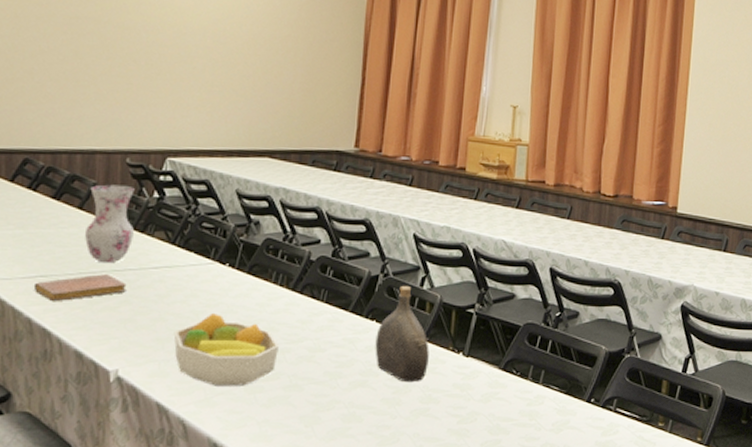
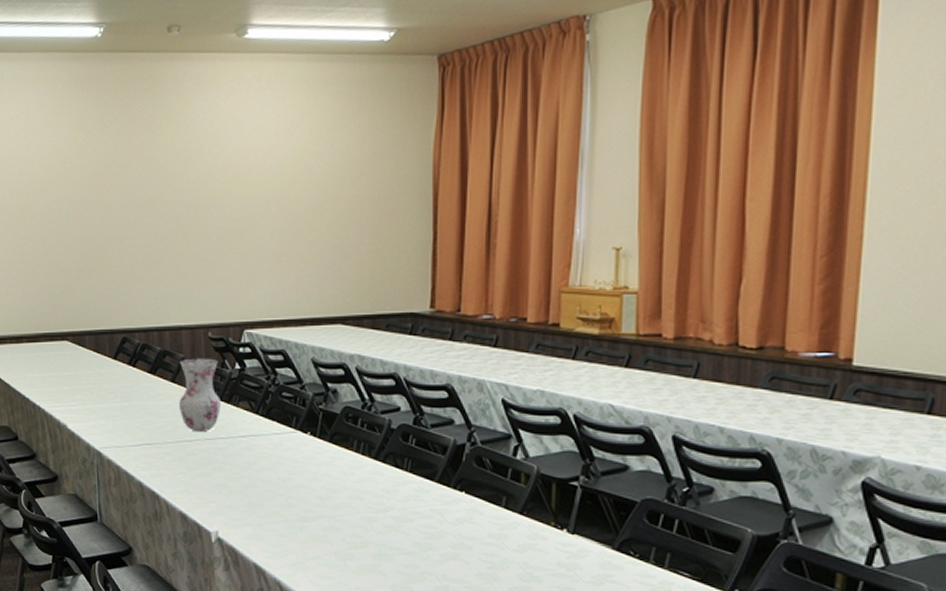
notebook: present [33,274,127,301] -> none [141,442,219,467]
fruit bowl: present [173,314,279,386] -> none [264,481,365,553]
water jug: present [375,286,430,383] -> none [466,456,527,559]

